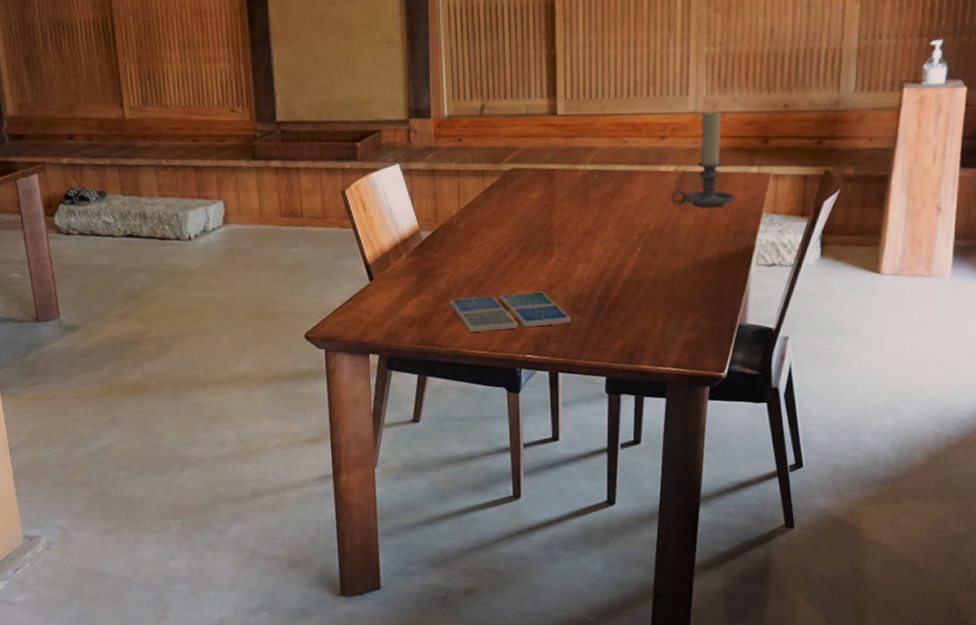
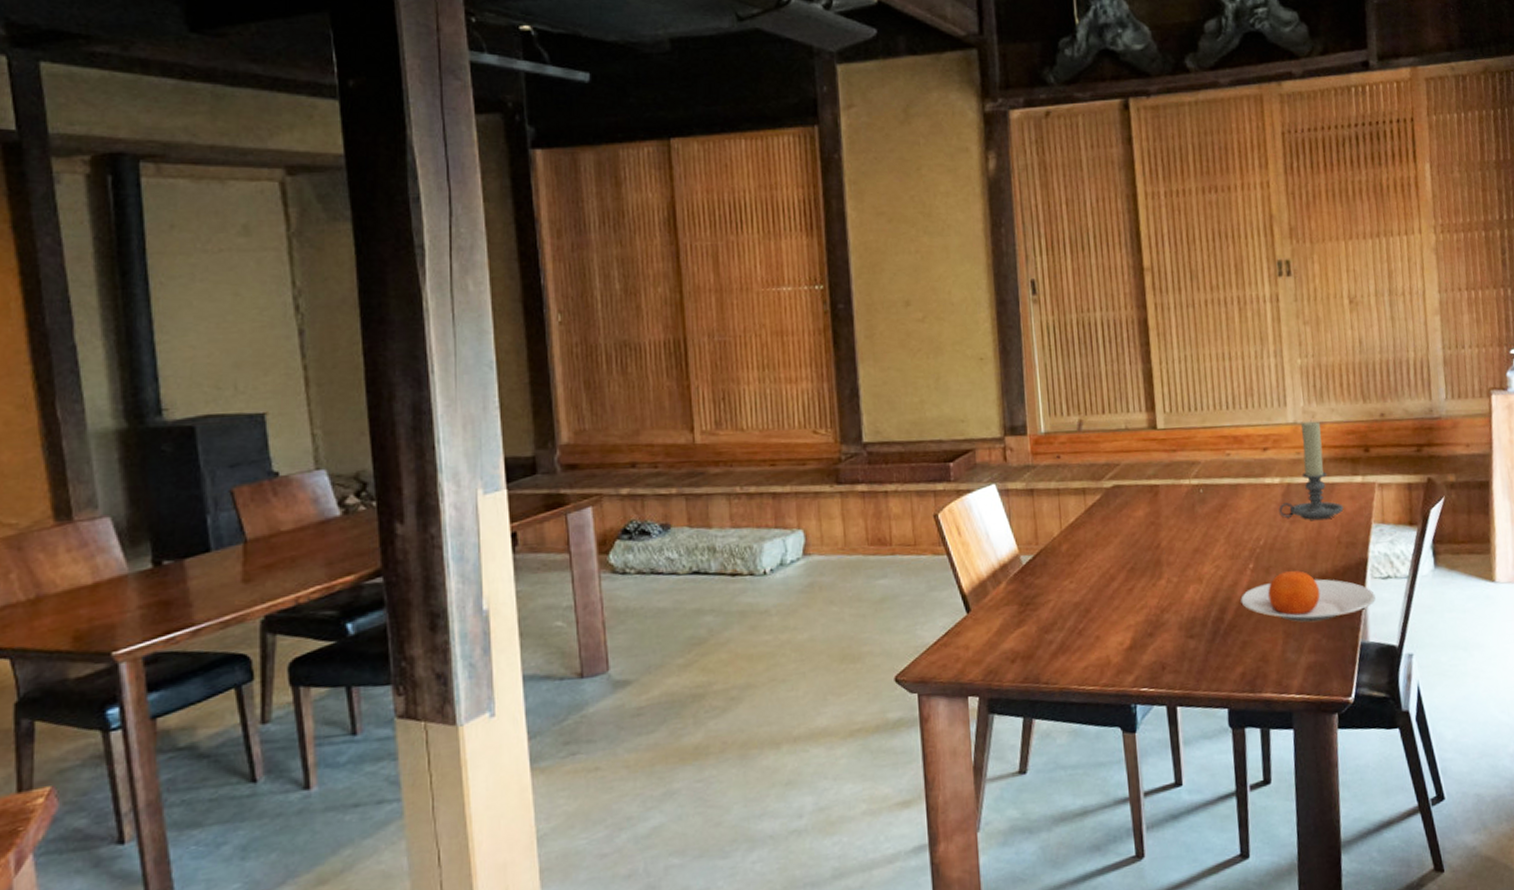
drink coaster: present [449,291,572,332] -> none [1054,616,1187,666]
plate: none [626,254,758,304] -> present [1240,570,1376,622]

